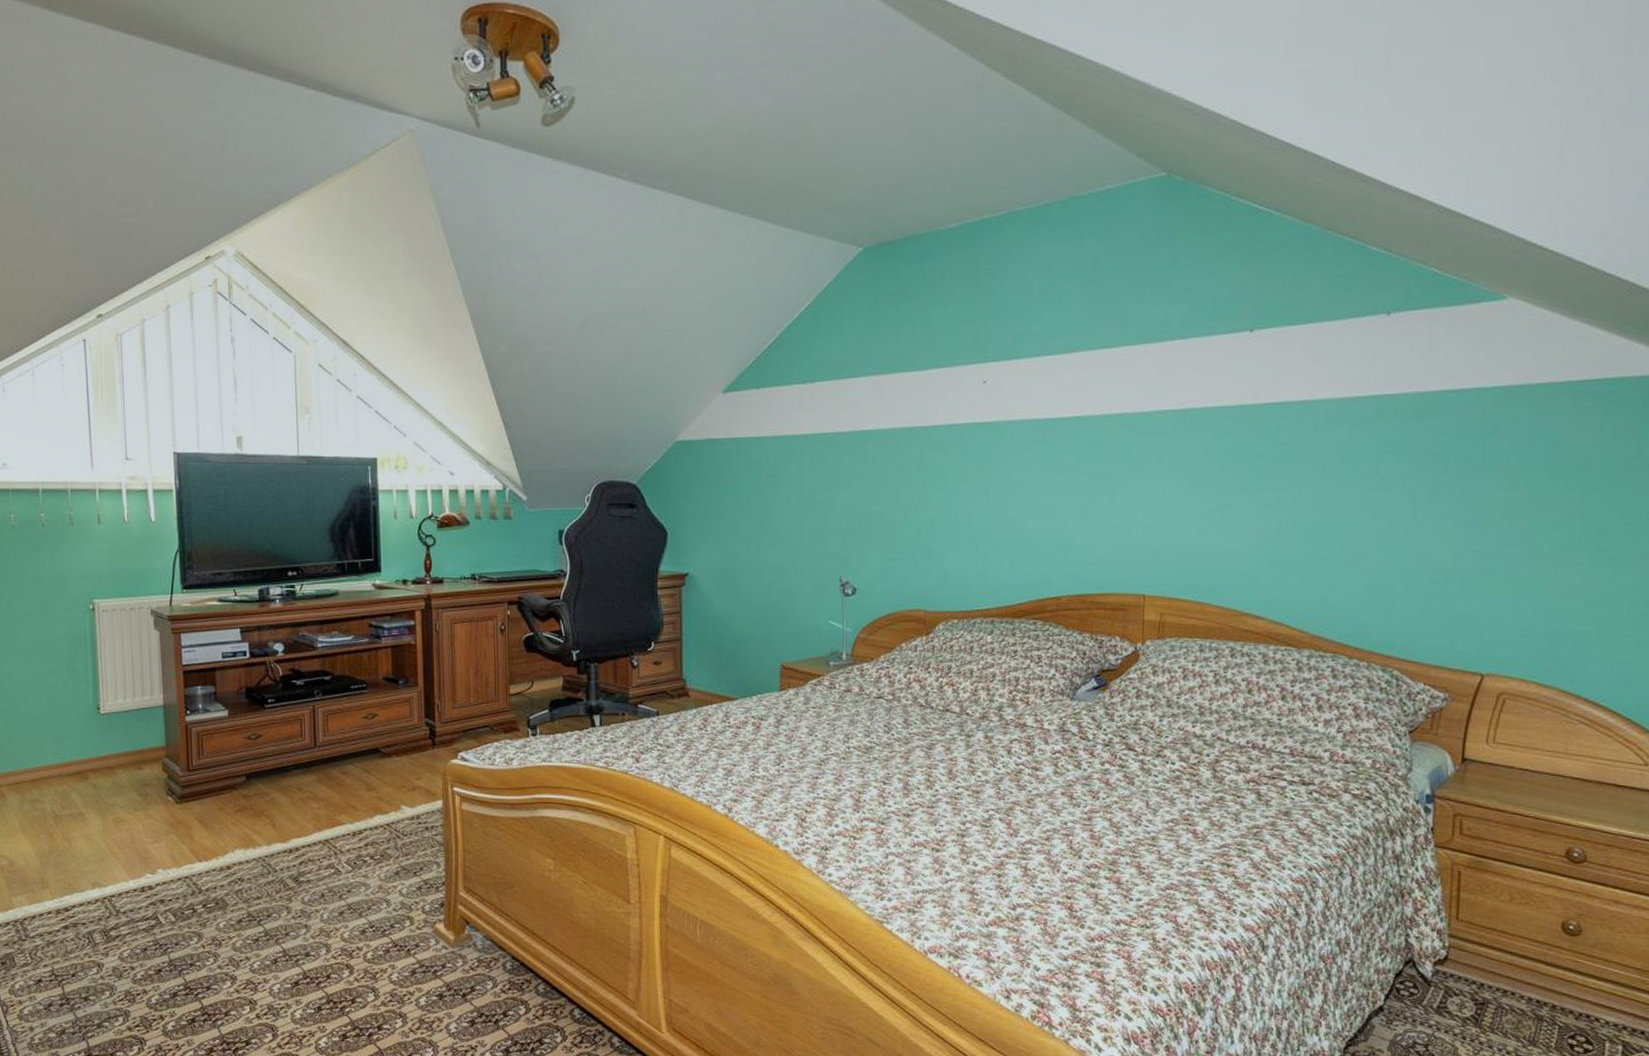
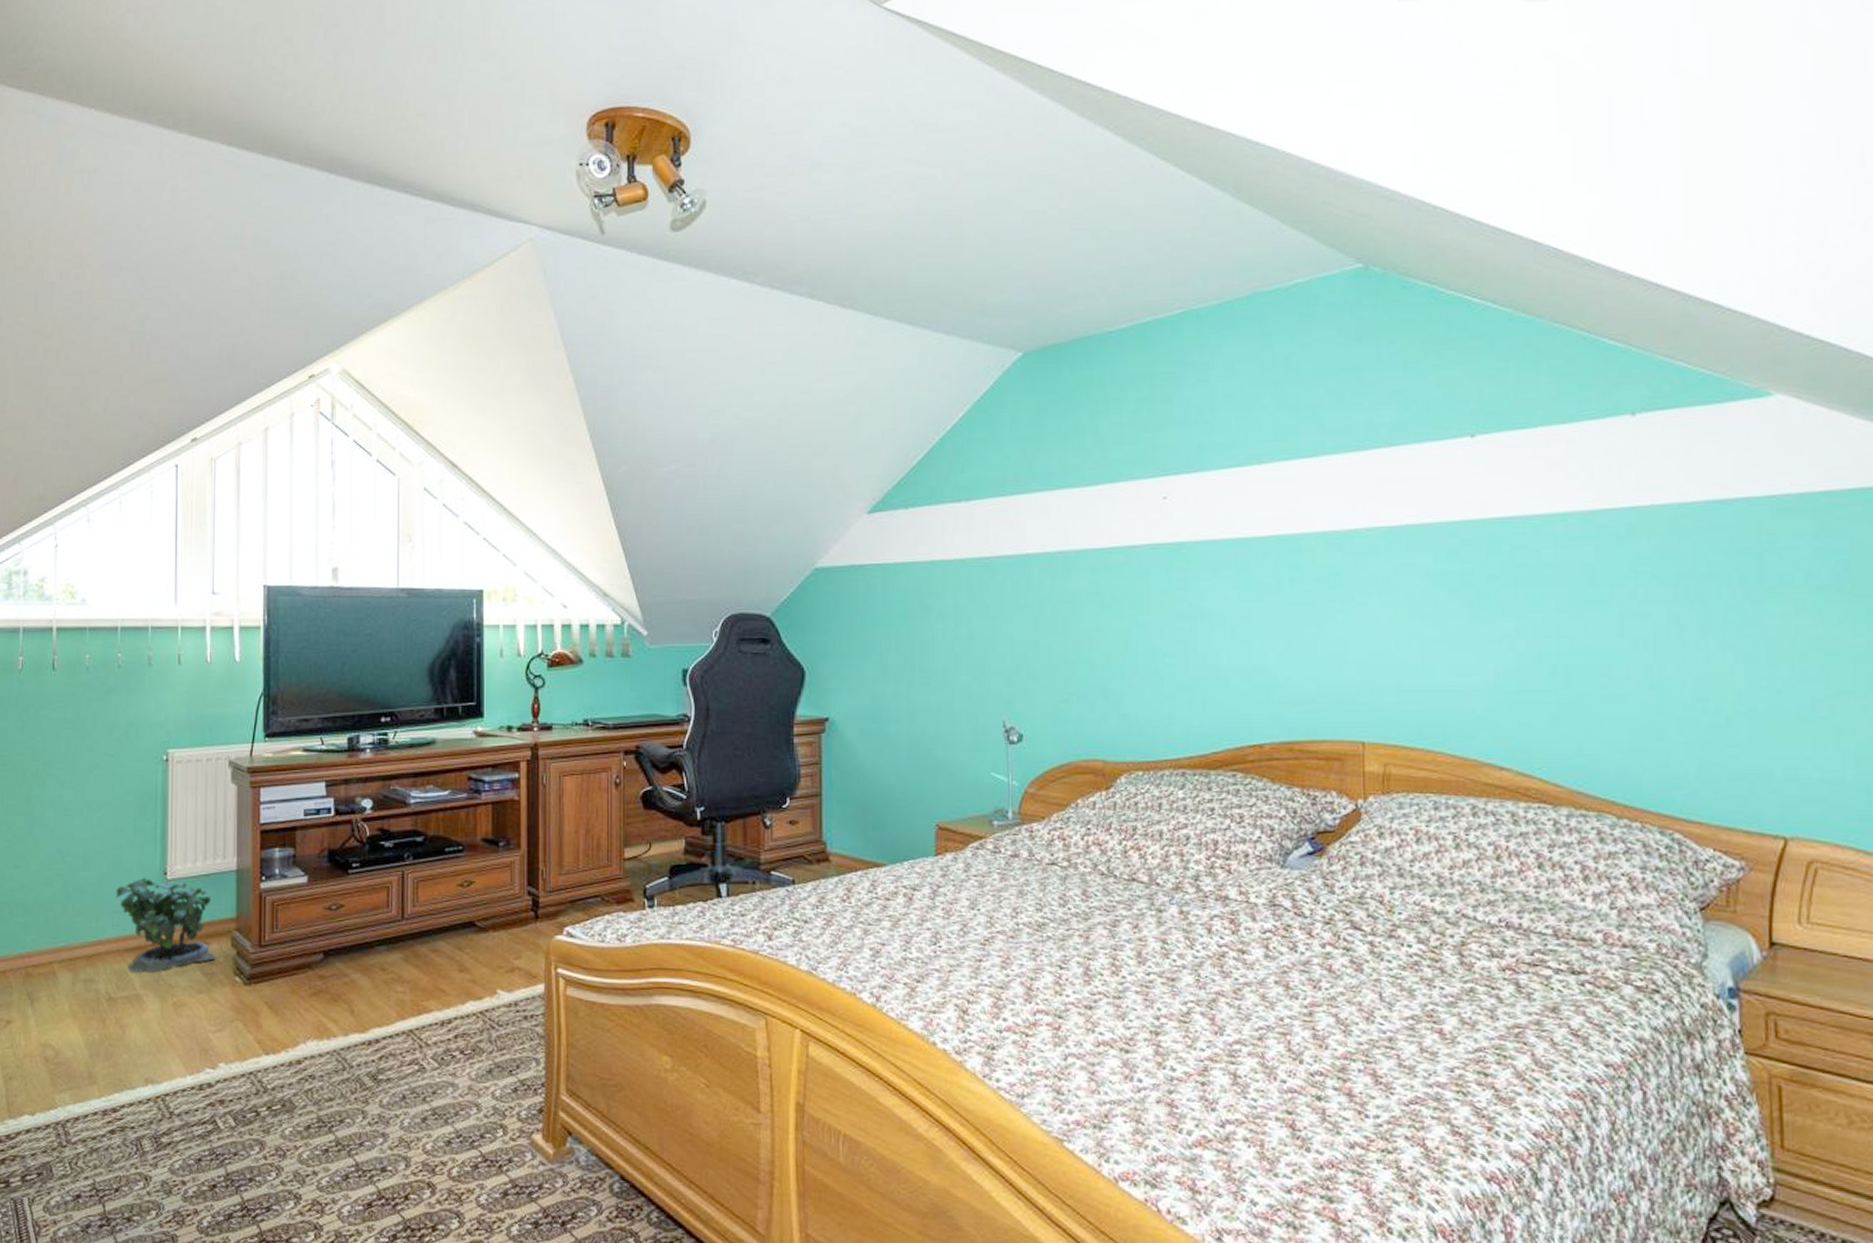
potted plant: none [54,706,151,794] -> present [116,871,217,973]

